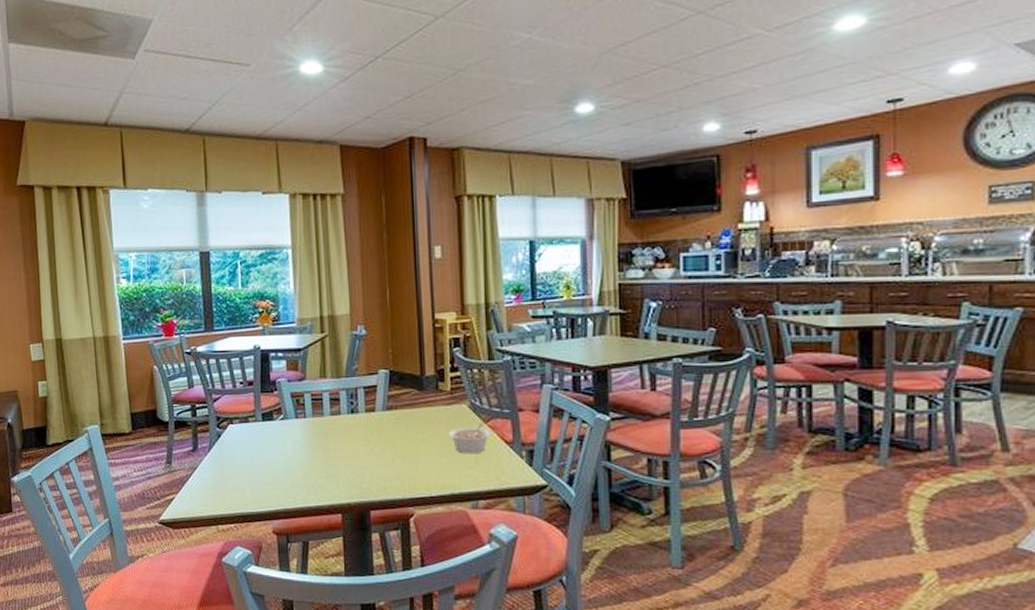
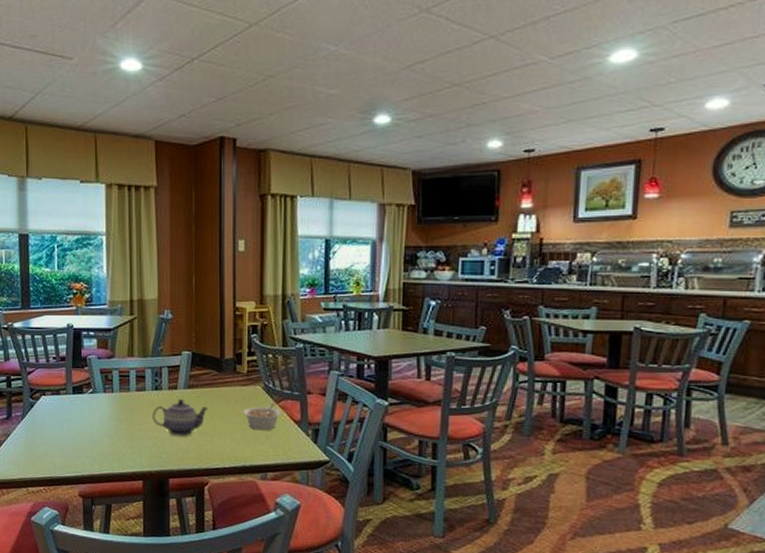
teapot: none [349,422,410,463] -> present [152,399,209,436]

